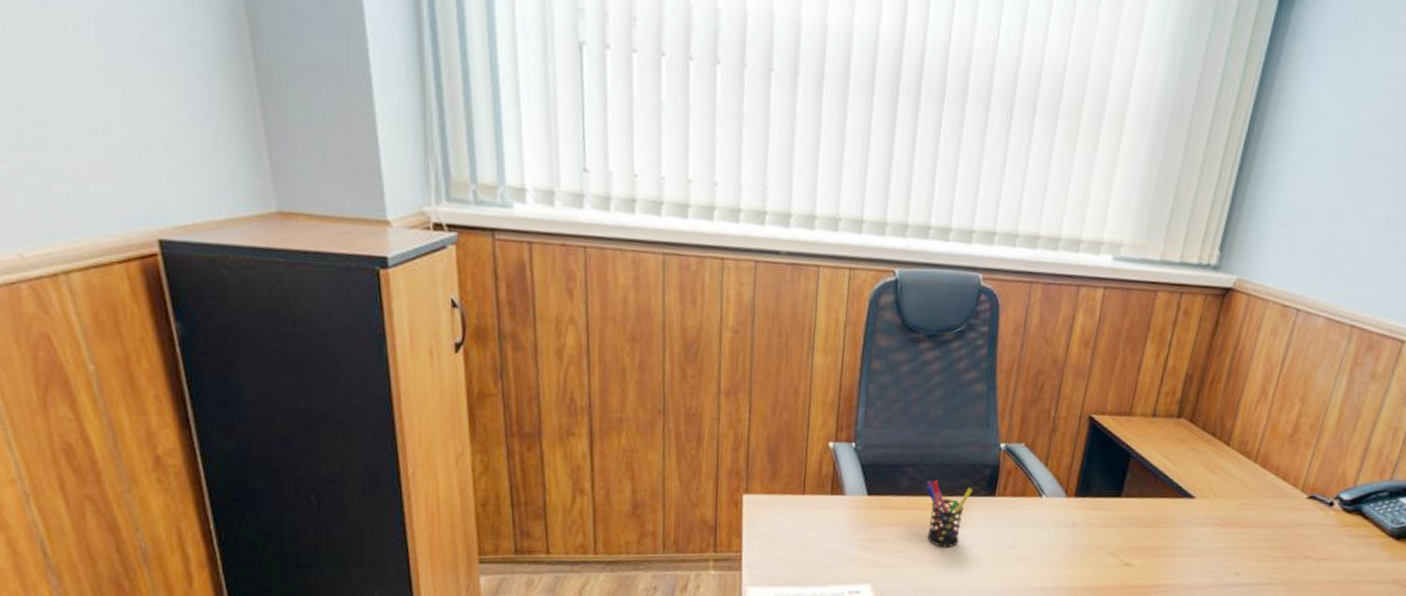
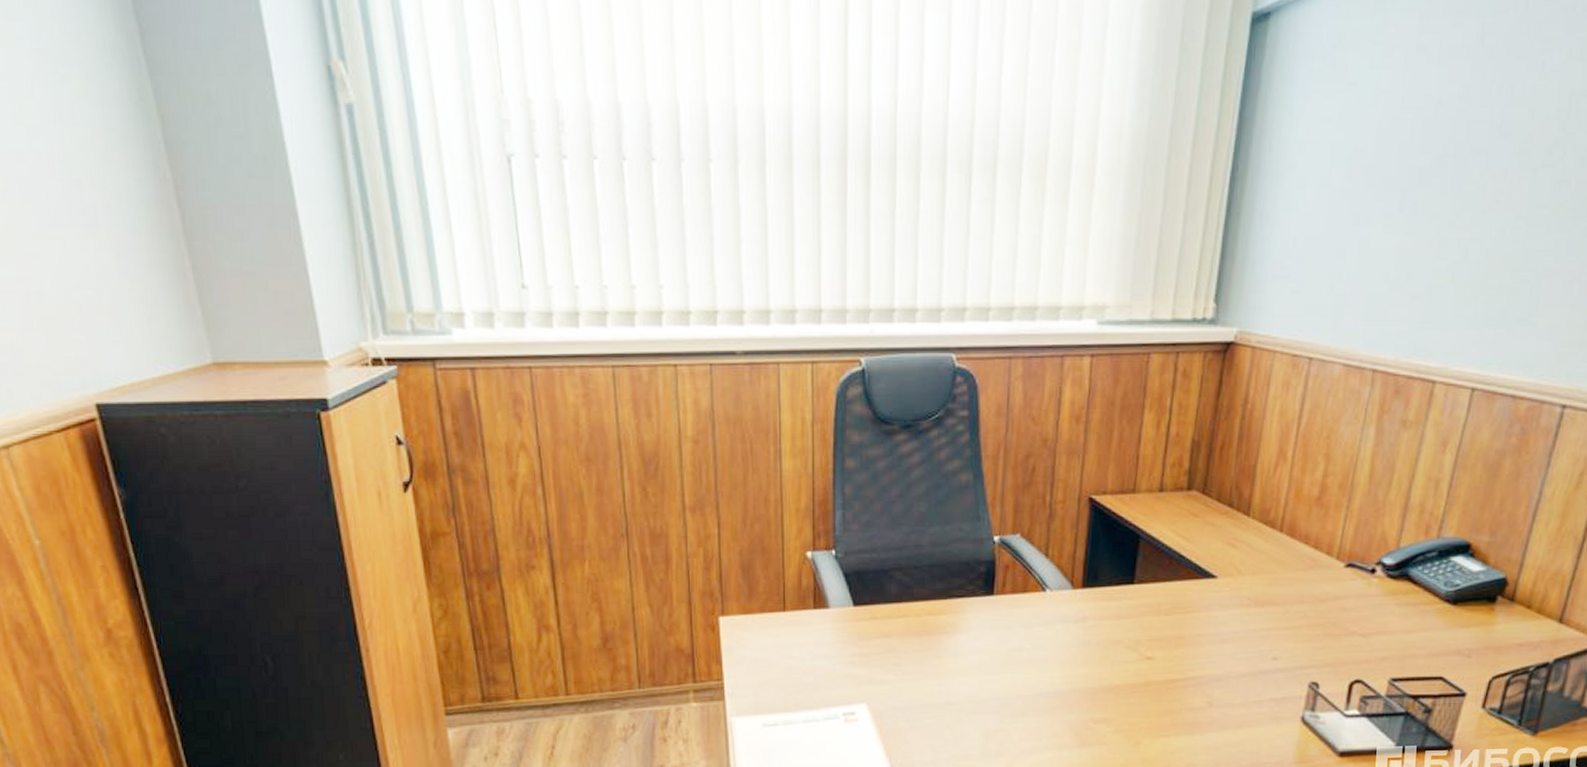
pen holder: present [926,480,972,548] -> none [917,583,968,656]

